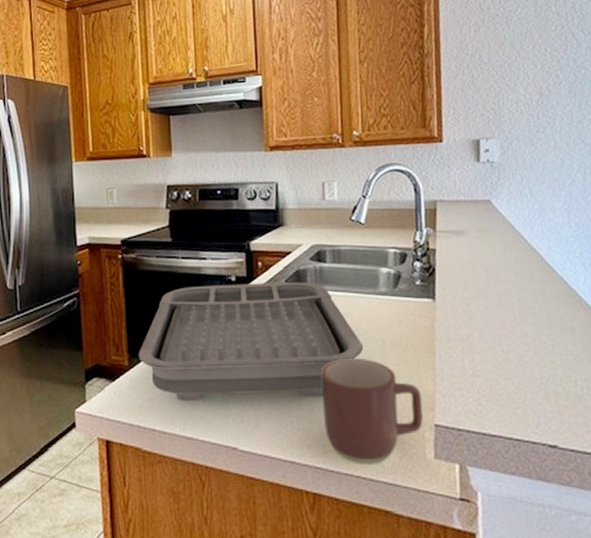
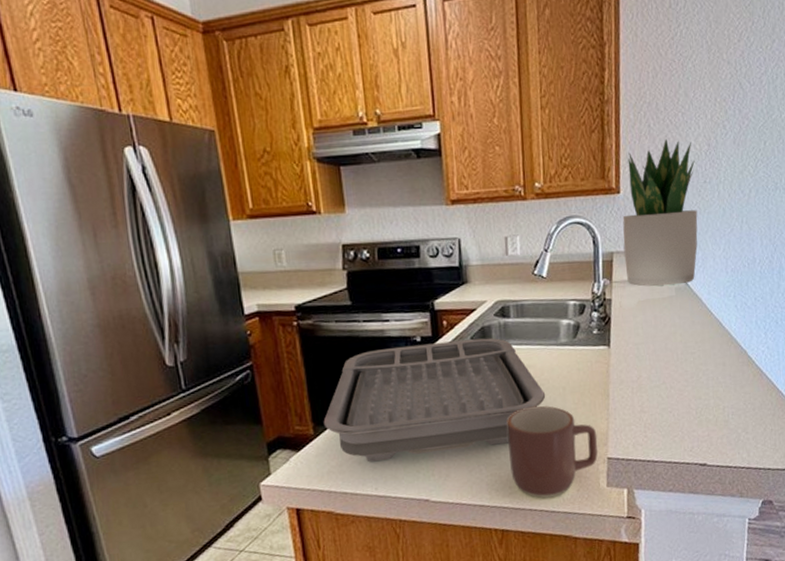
planter: none [446,89,533,239] -> present [622,139,698,287]

